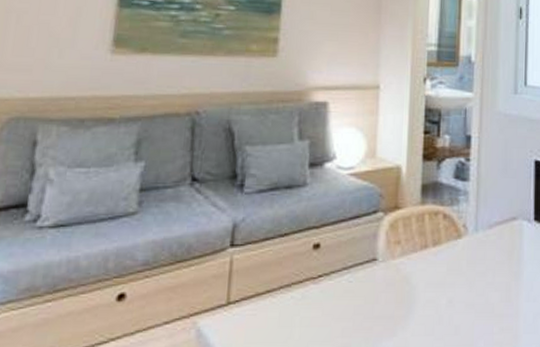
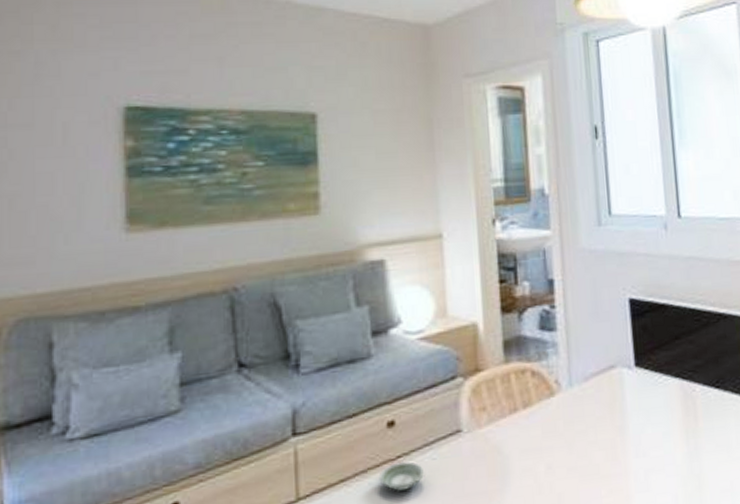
saucer: none [300,280,340,308] -> present [378,461,424,493]

